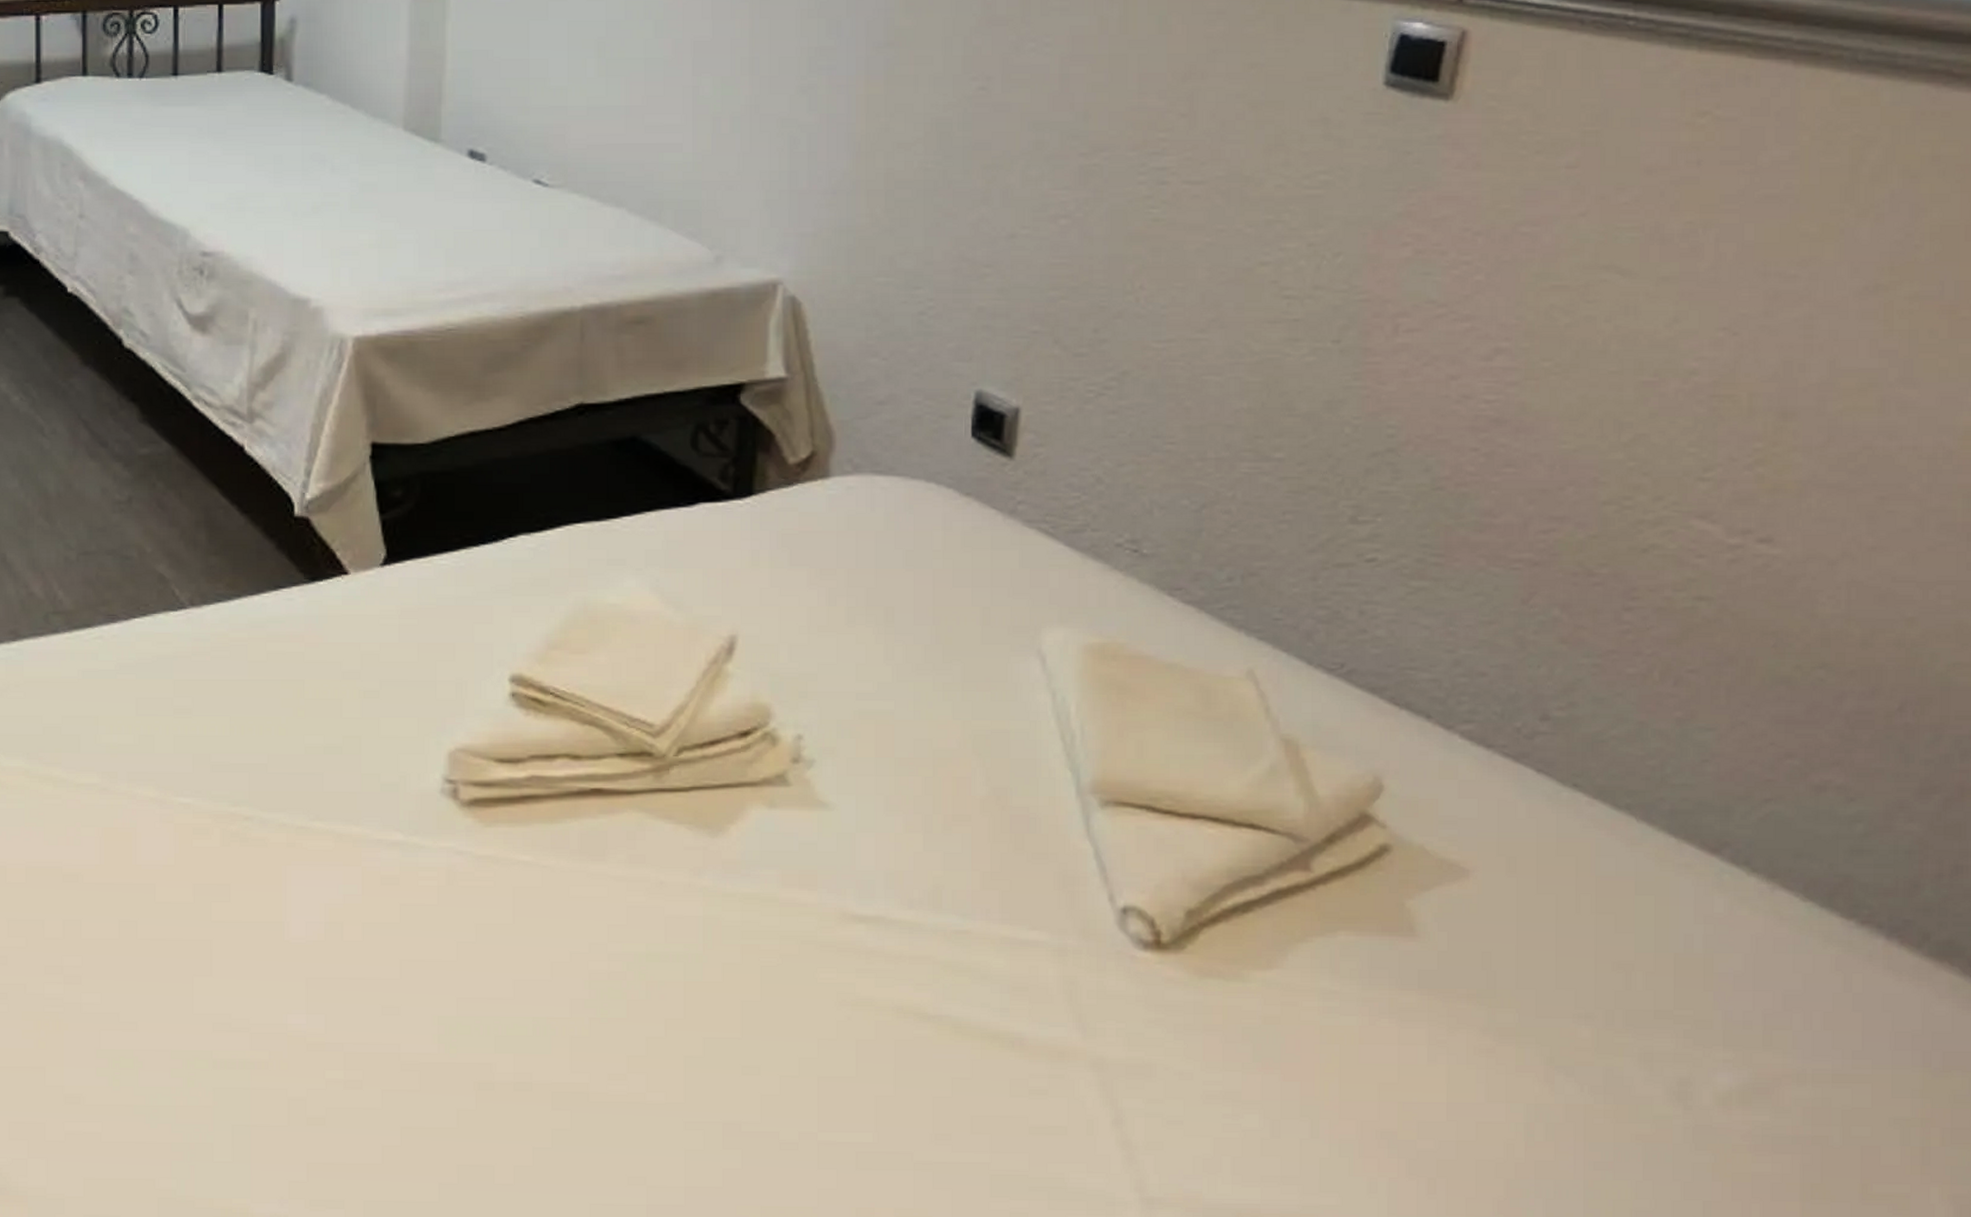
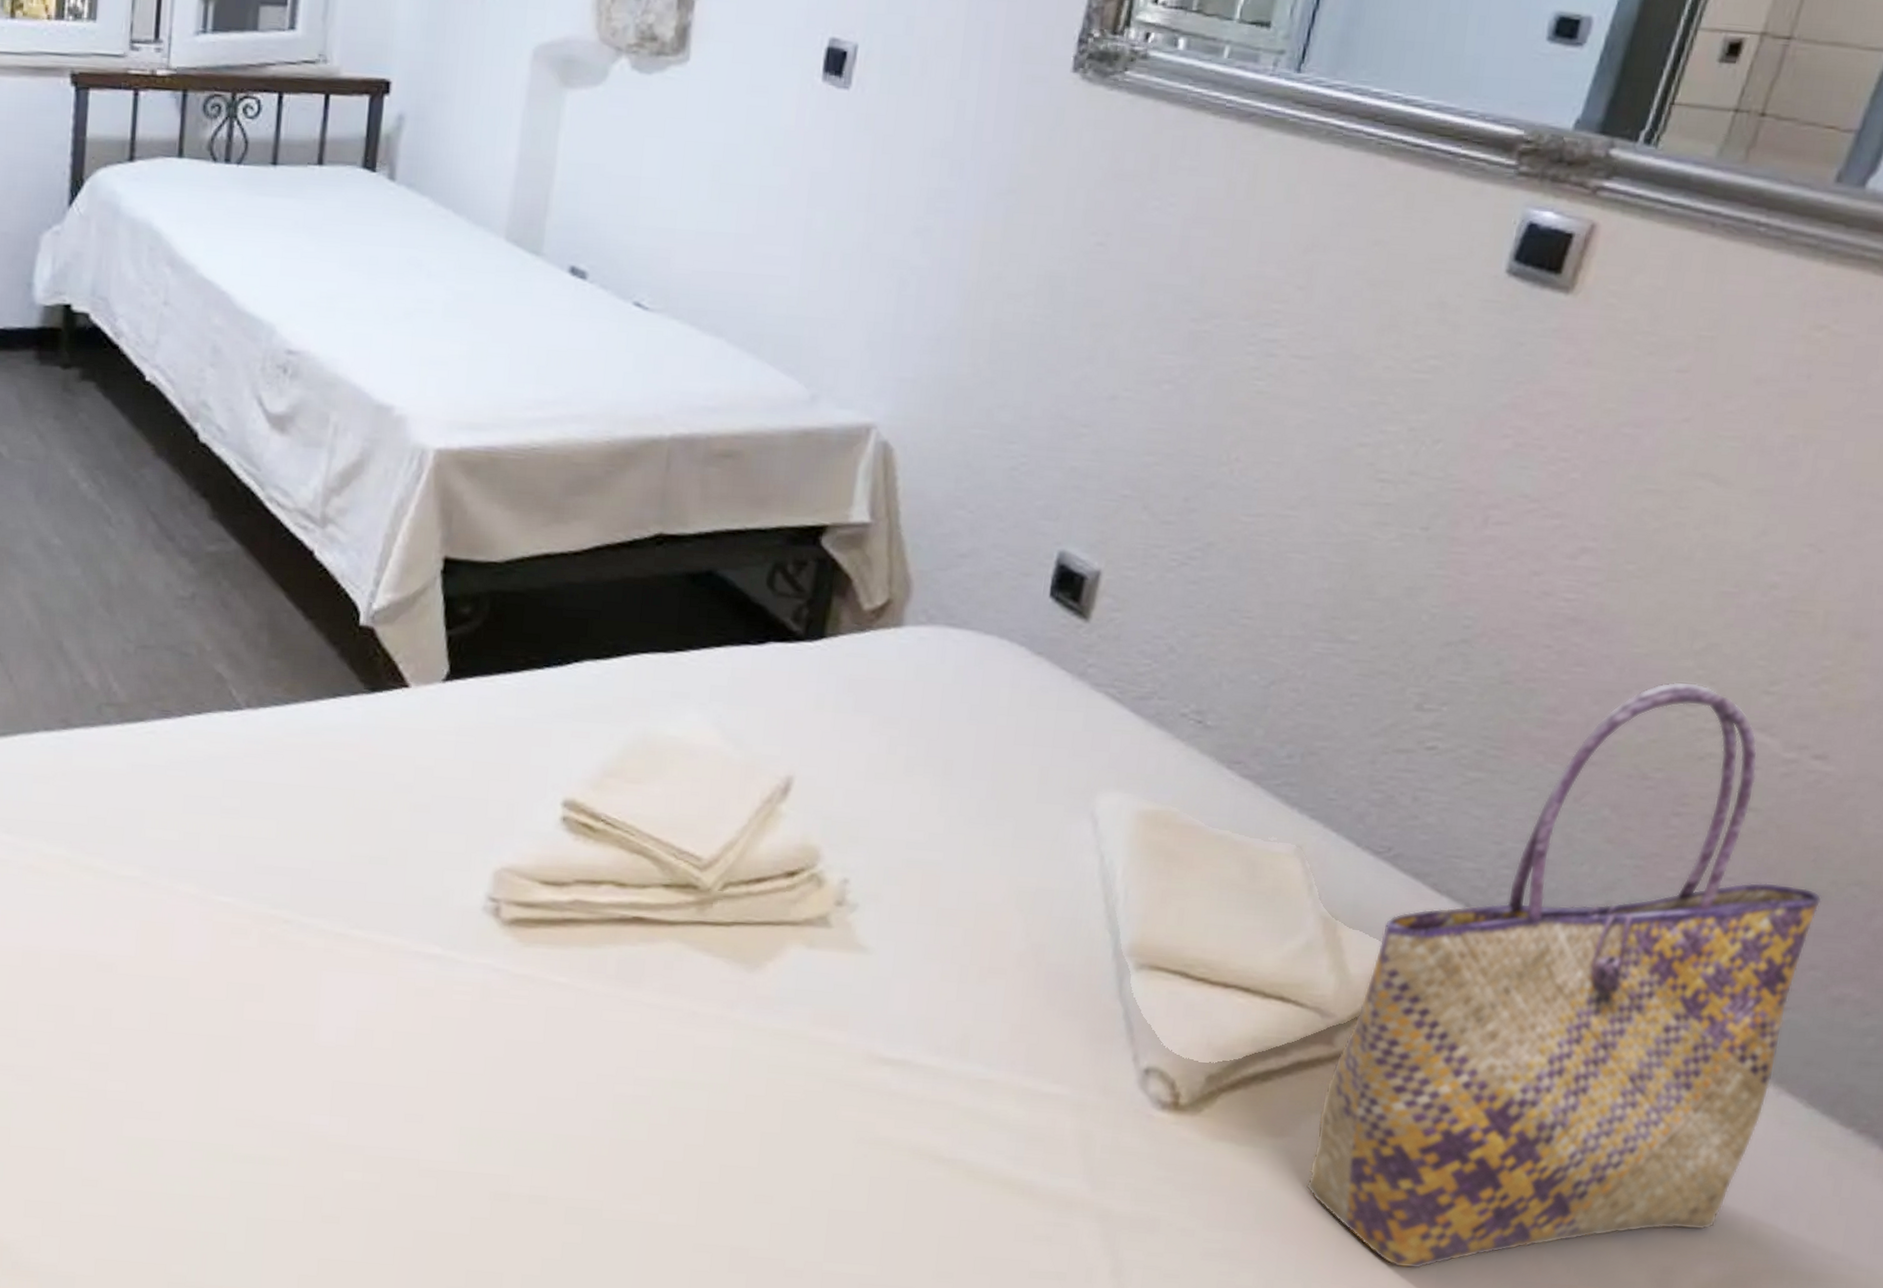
tote bag: none [1300,474,1788,1099] -> present [1305,681,1822,1269]

